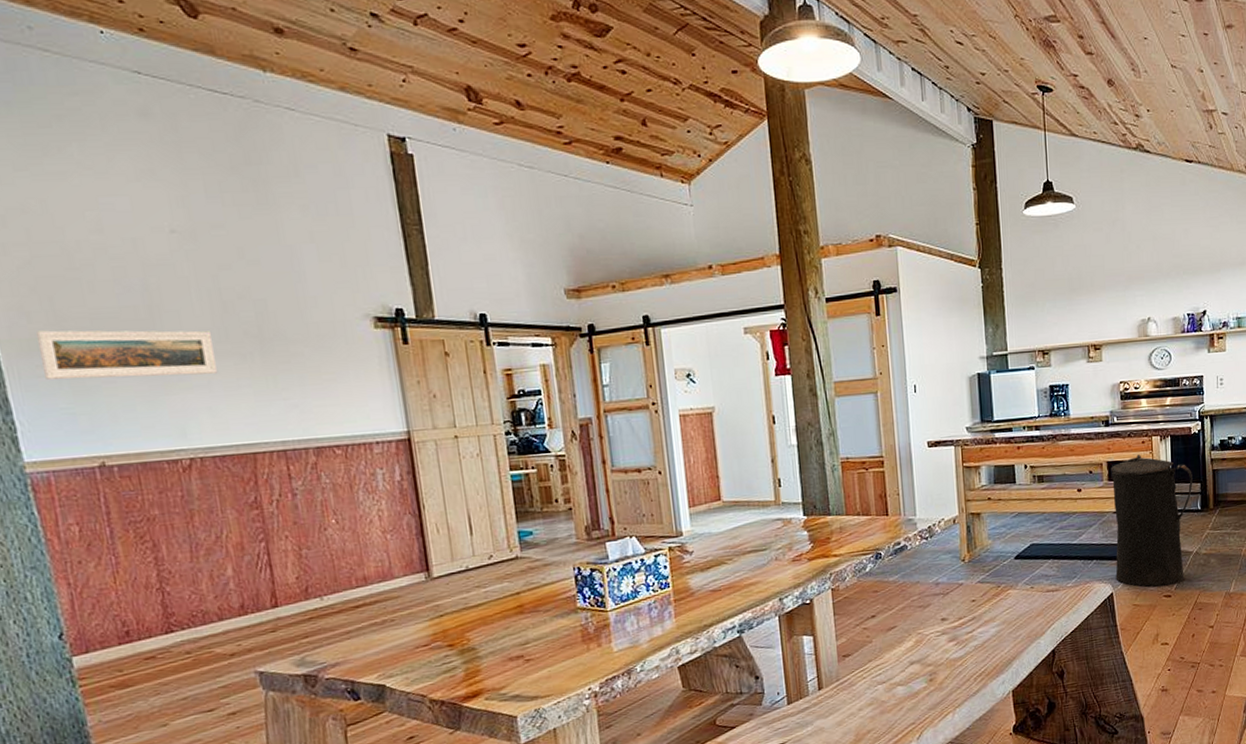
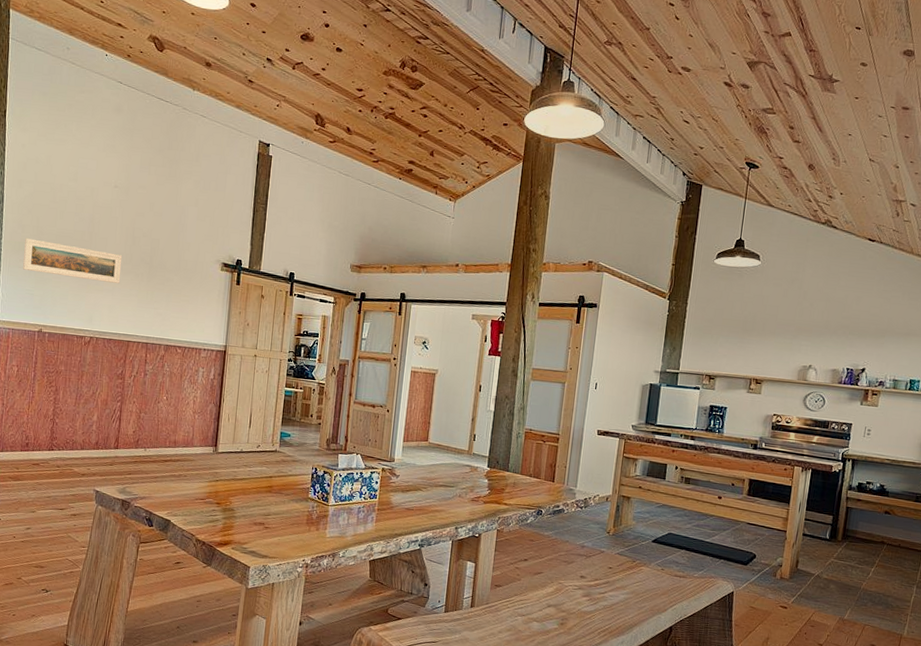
trash can: present [1110,454,1193,587] -> none [738,479,827,599]

